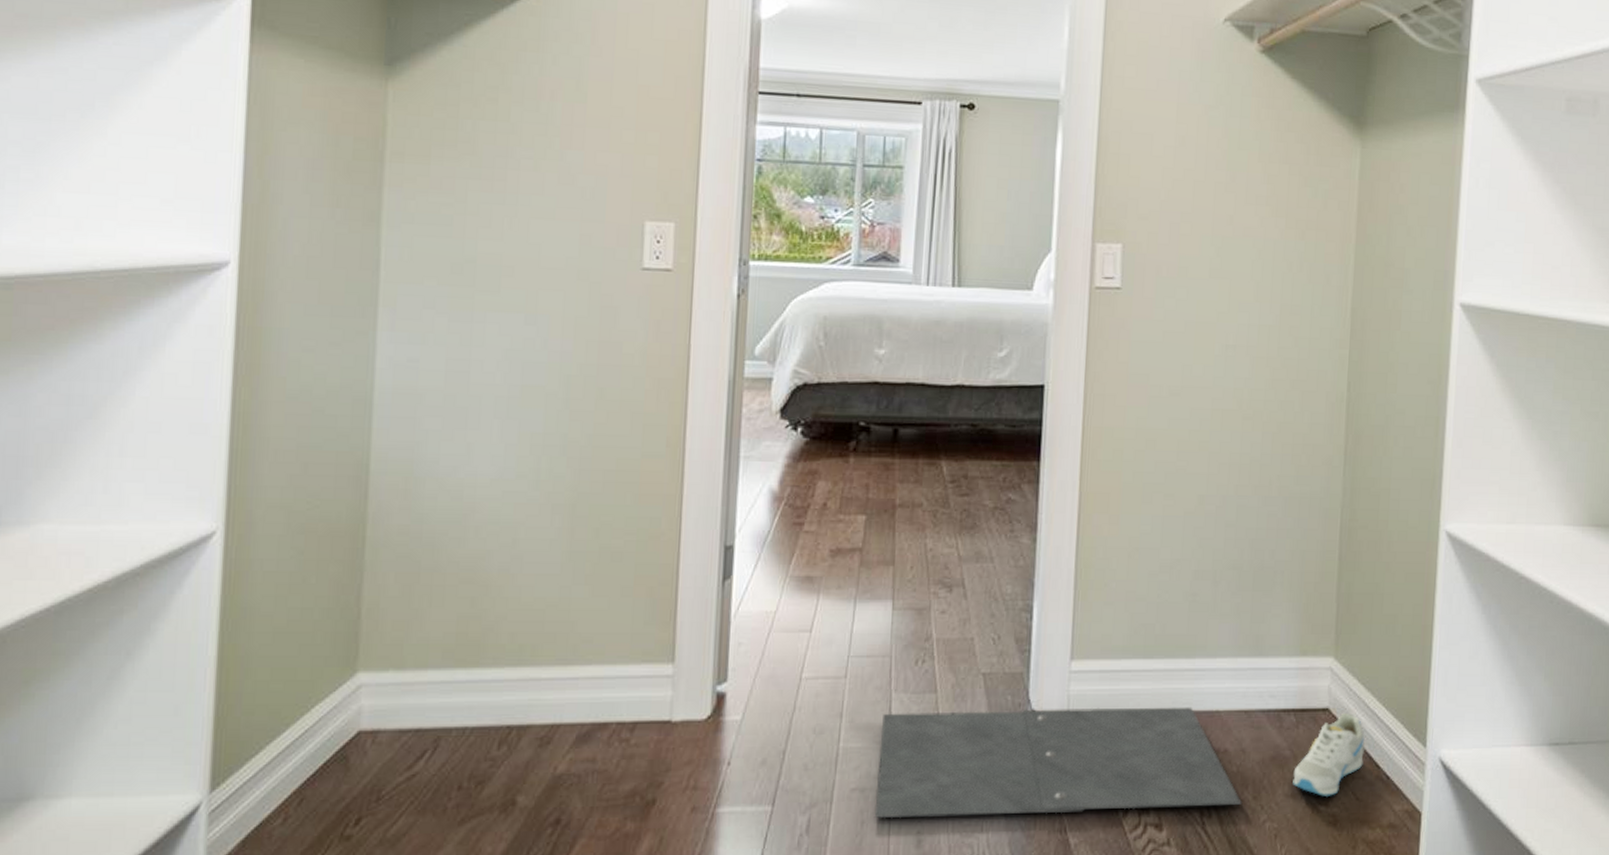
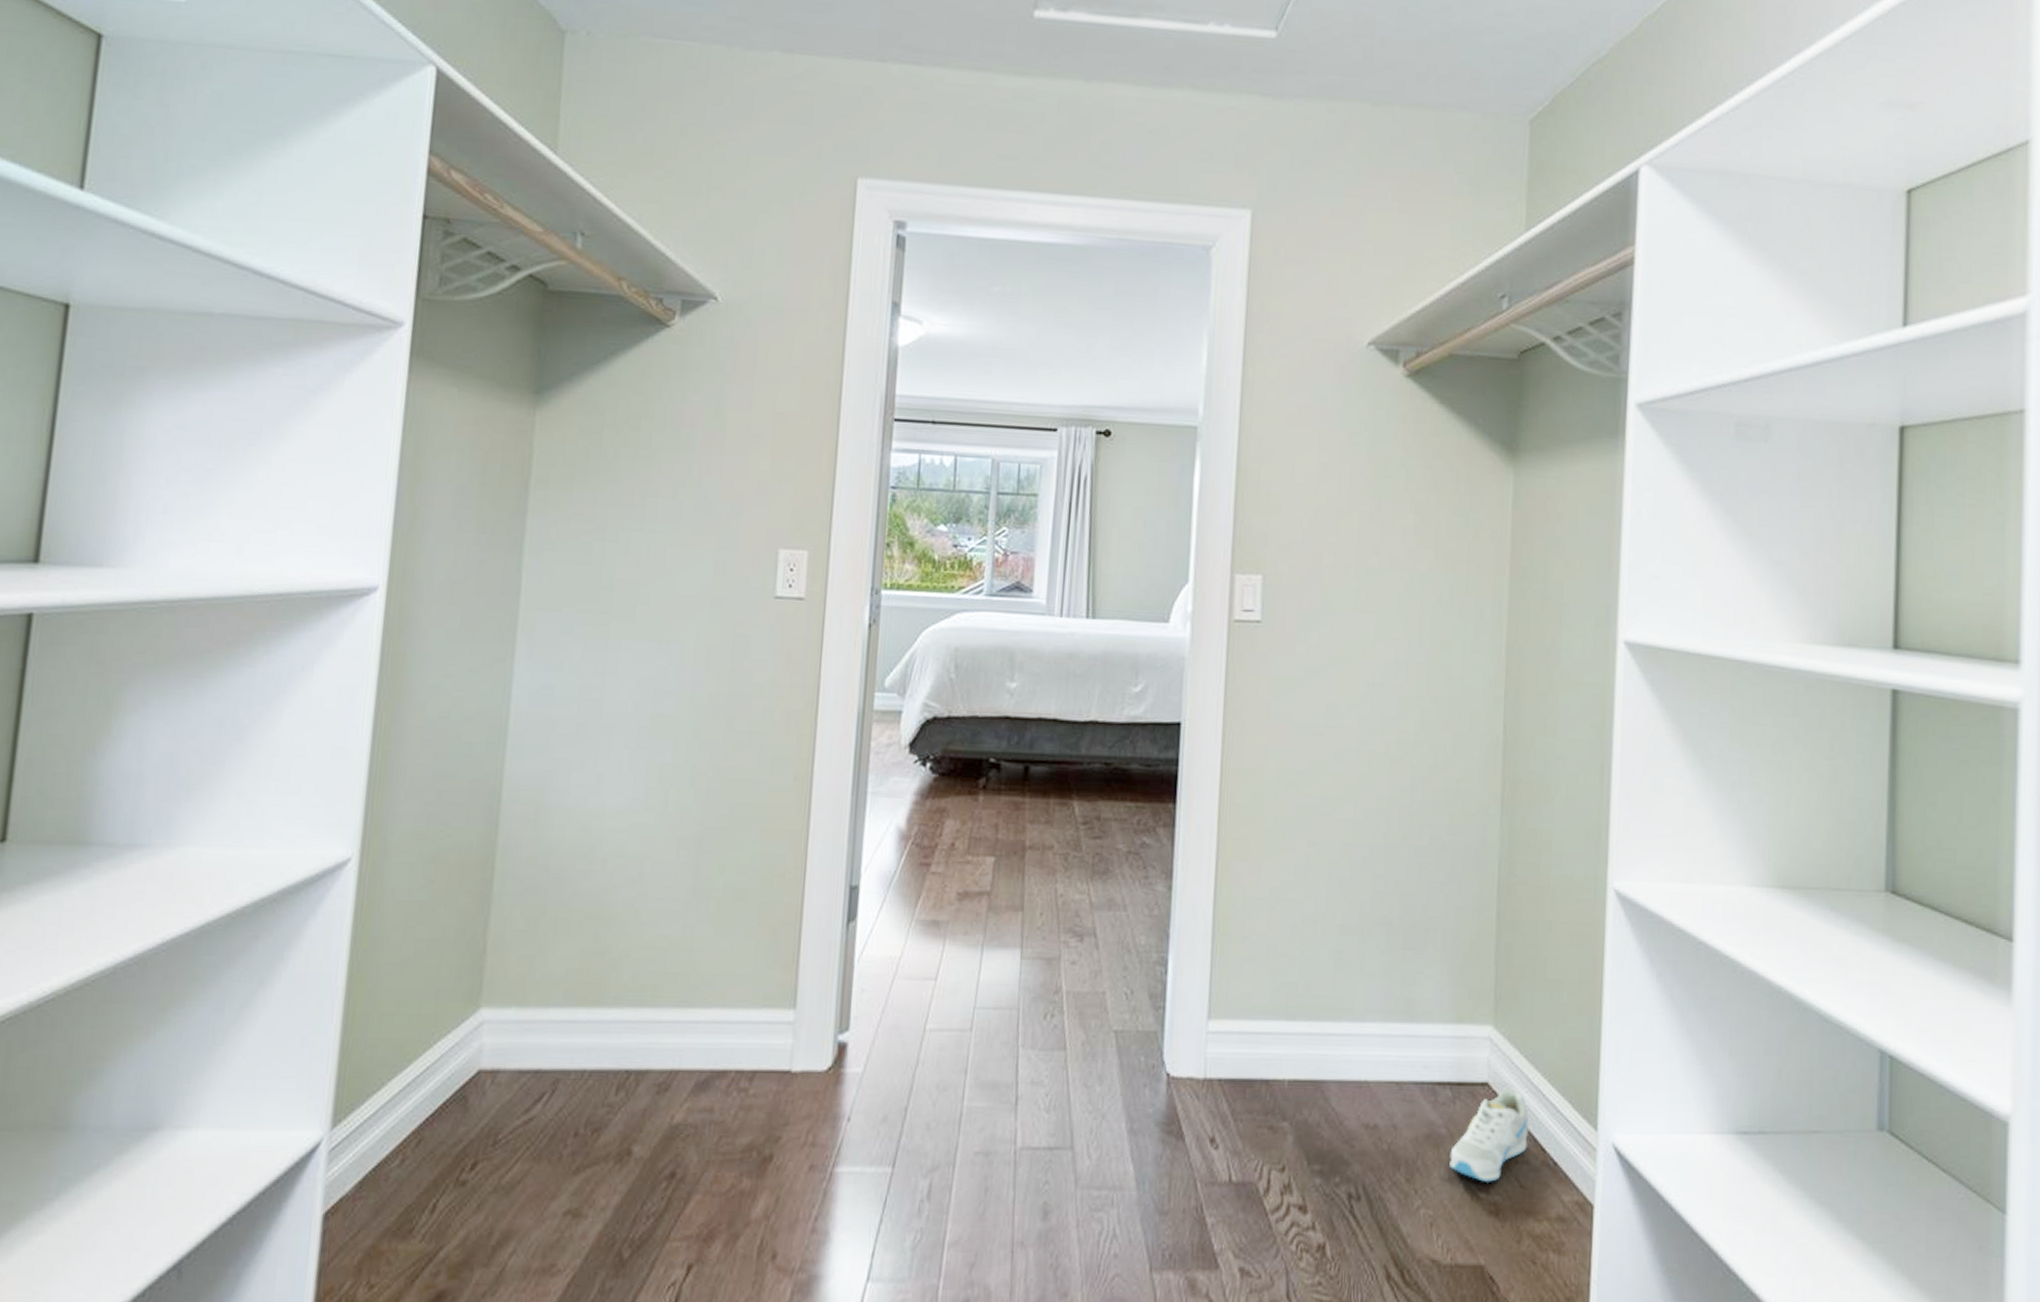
door mat: present [874,707,1242,819] -> none [998,1070,1393,1189]

